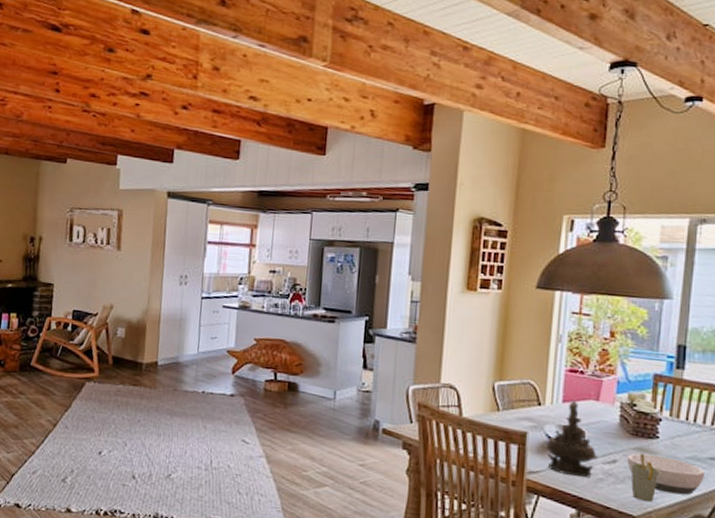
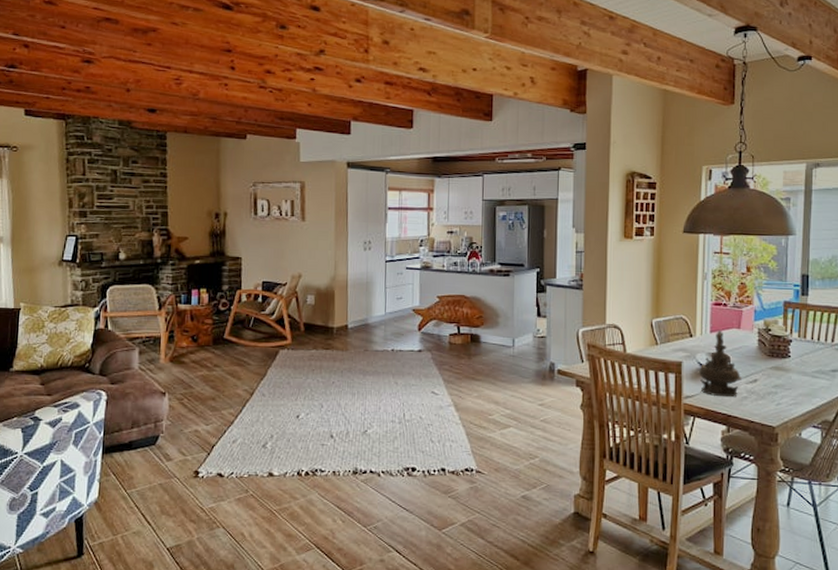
bowl: present [627,453,706,495] -> none [765,372,829,405]
cup: present [631,453,659,503] -> none [769,372,792,414]

